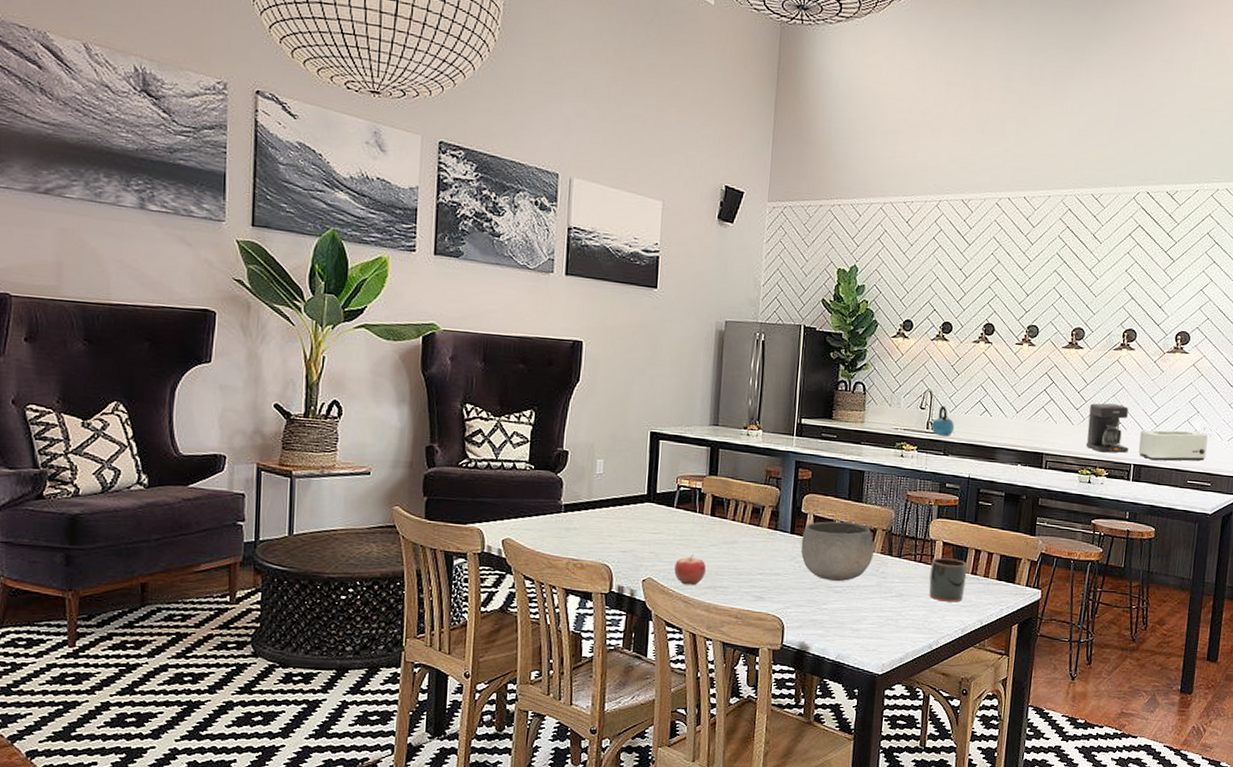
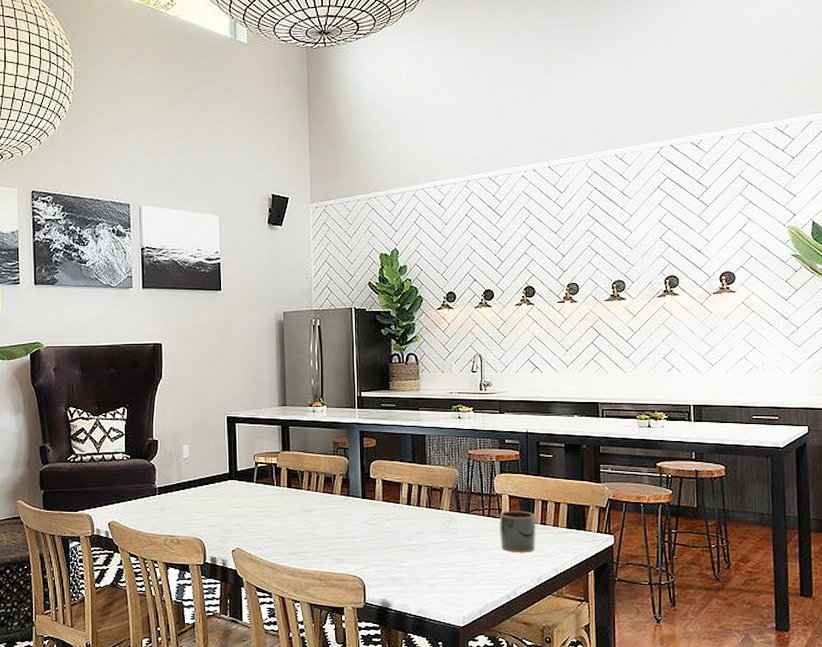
fruit: present [674,554,706,586] -> none [260,524,288,553]
bowl: present [800,521,875,581] -> none [373,483,443,539]
kettle: present [931,405,955,436] -> none [485,367,507,395]
coffee maker: present [1086,403,1129,453] -> none [640,349,686,396]
toaster: present [1138,430,1208,461] -> none [696,366,770,399]

